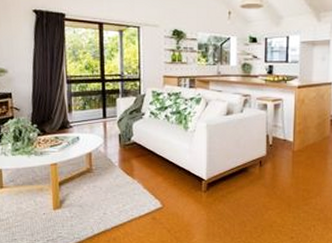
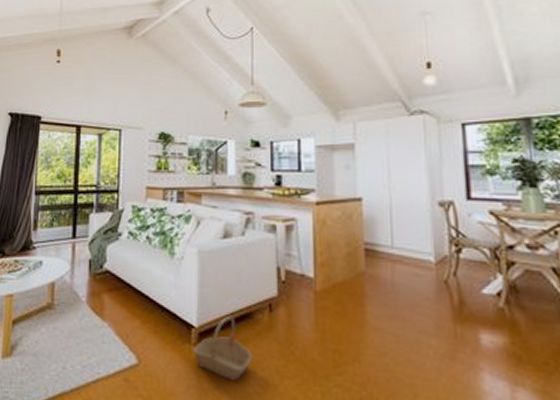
basket: none [204,170,247,214] -> present [194,315,253,381]

